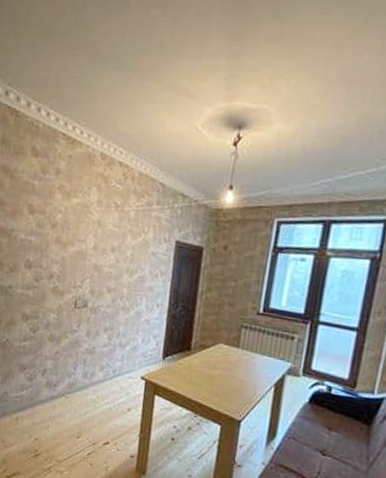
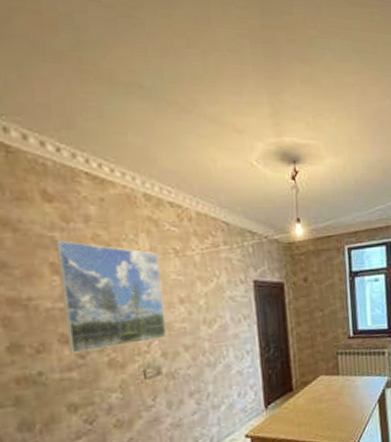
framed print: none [29,187,102,279] -> present [54,240,167,354]

